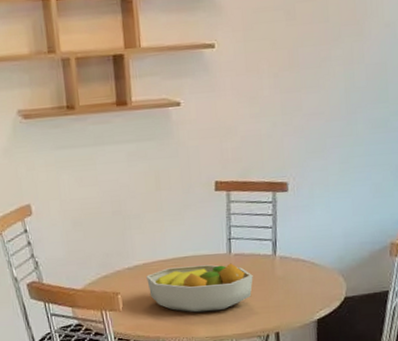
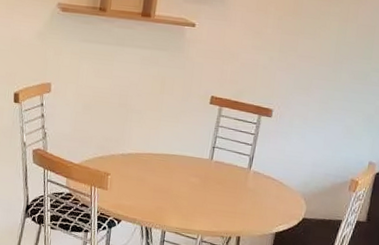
fruit bowl: present [146,263,253,313] -> none [135,161,228,208]

